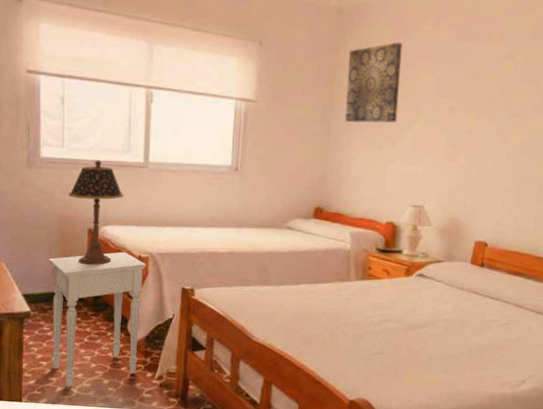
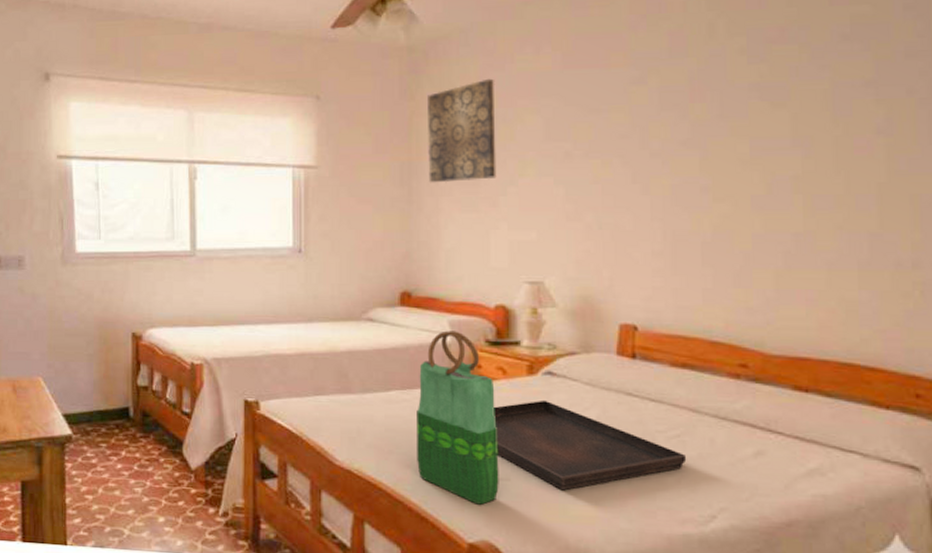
nightstand: present [48,251,146,387] -> none [89,358,201,527]
table lamp: present [68,160,124,266] -> none [107,251,170,377]
tote bag: none [316,239,380,372] -> present [417,330,499,505]
serving tray: none [376,295,511,362] -> present [494,399,687,491]

